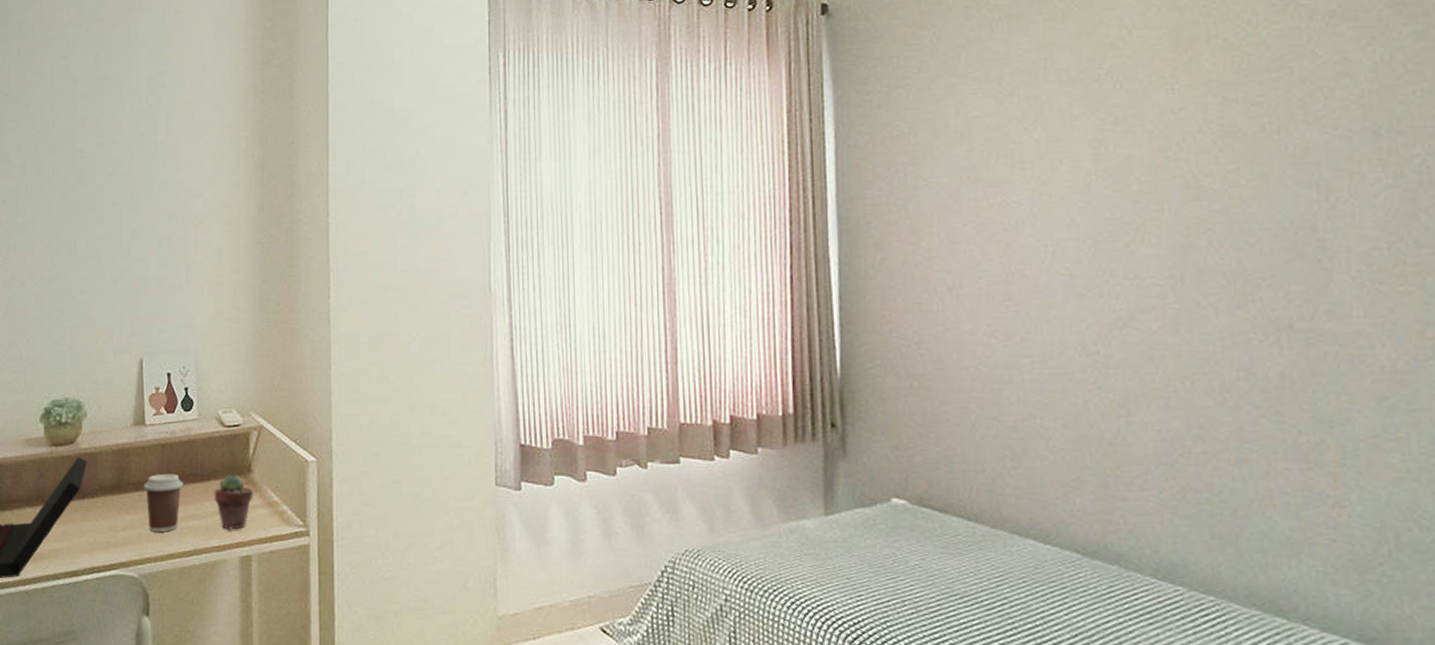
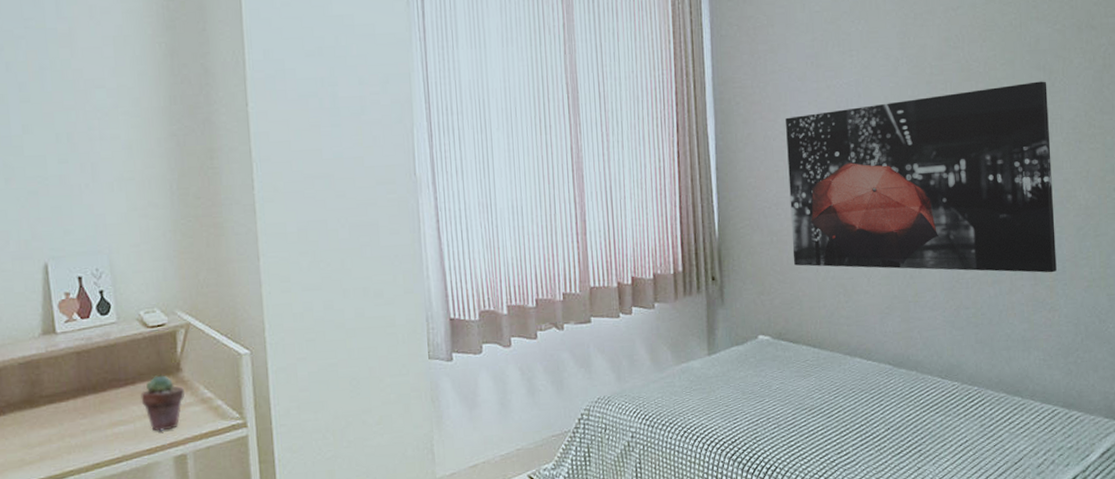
coffee cup: present [143,473,183,532] -> none [59,381,106,443]
wall art: none [932,202,1344,456] -> present [786,81,1057,273]

